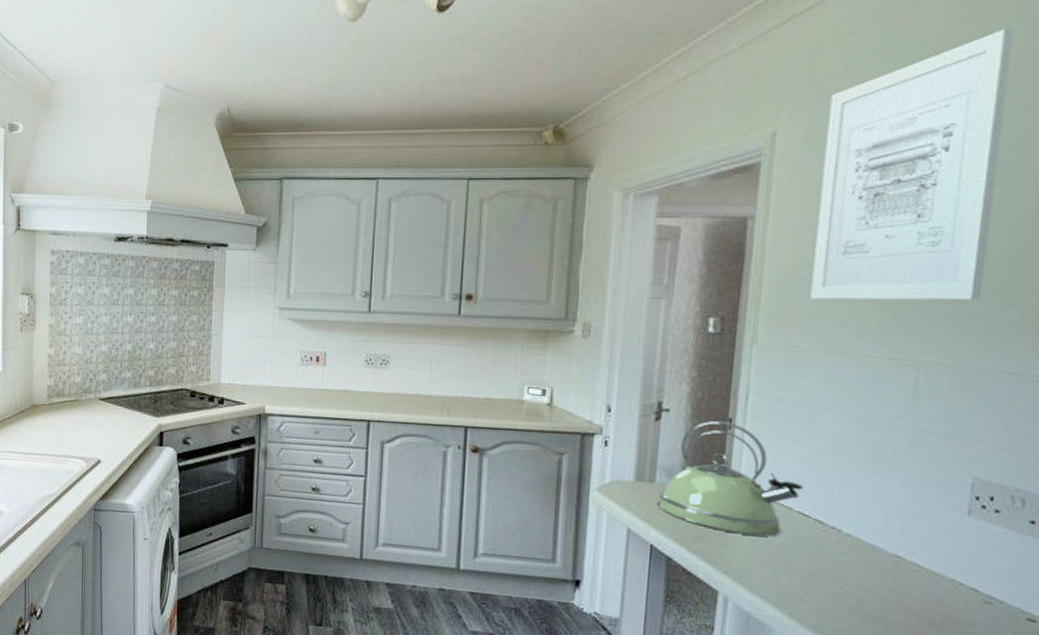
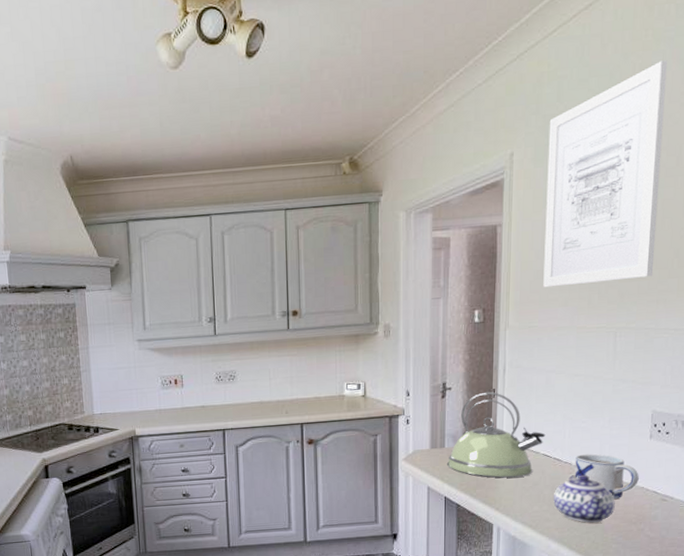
teapot: none [811,546,908,617] -> present [553,474,615,524]
mug: none [845,520,948,589] -> present [574,454,639,499]

